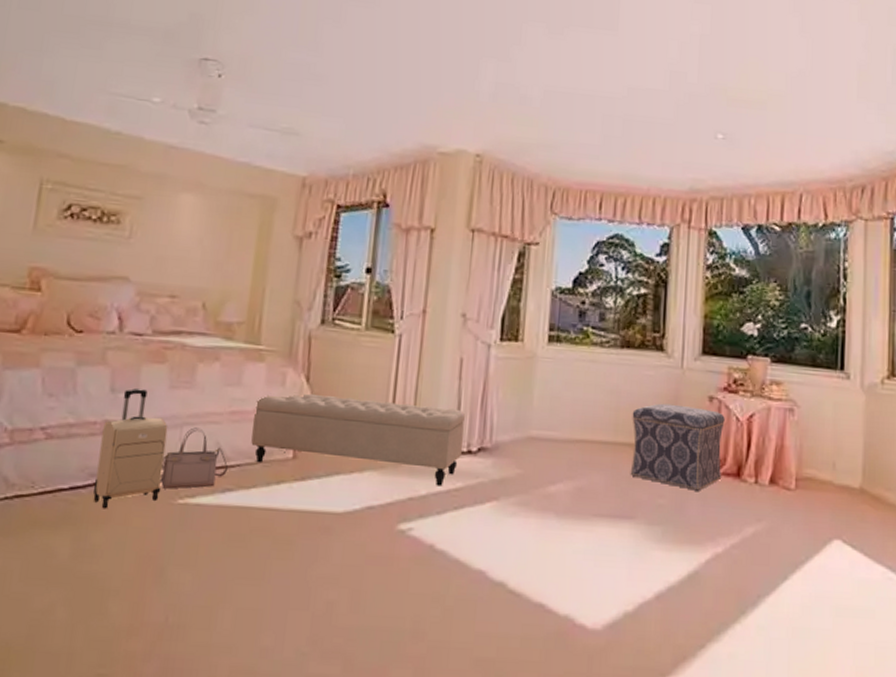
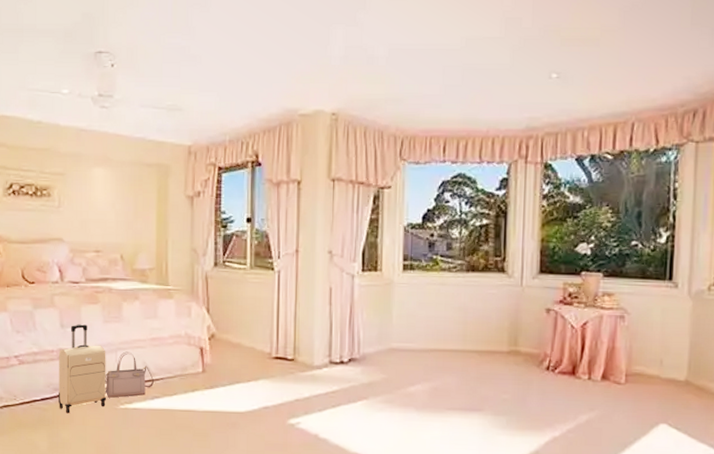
bench: present [251,392,465,486] -> none [169,321,336,390]
ottoman: present [630,403,725,492] -> none [478,316,561,388]

